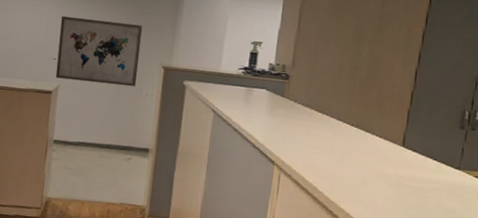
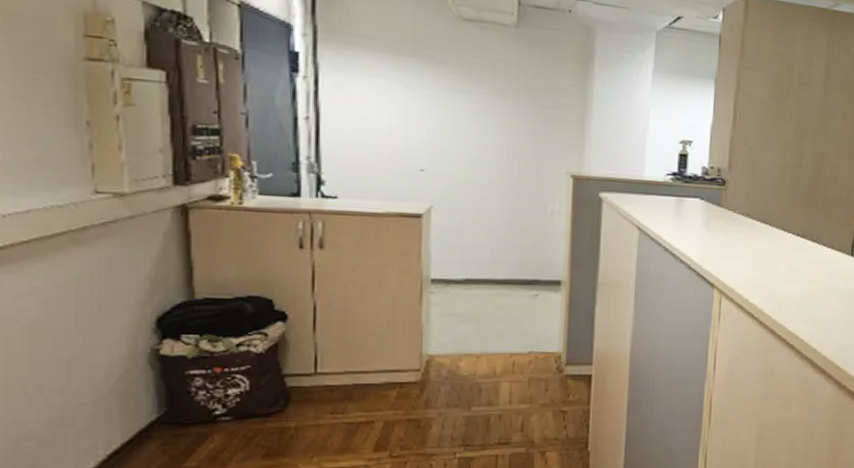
wall art: present [55,15,143,87] -> none [425,111,542,203]

